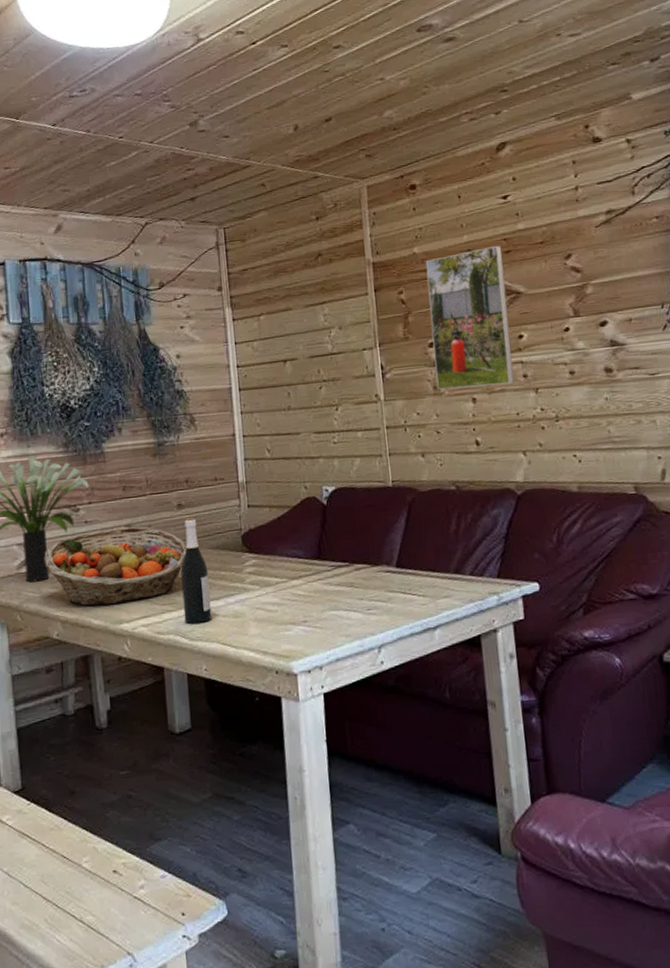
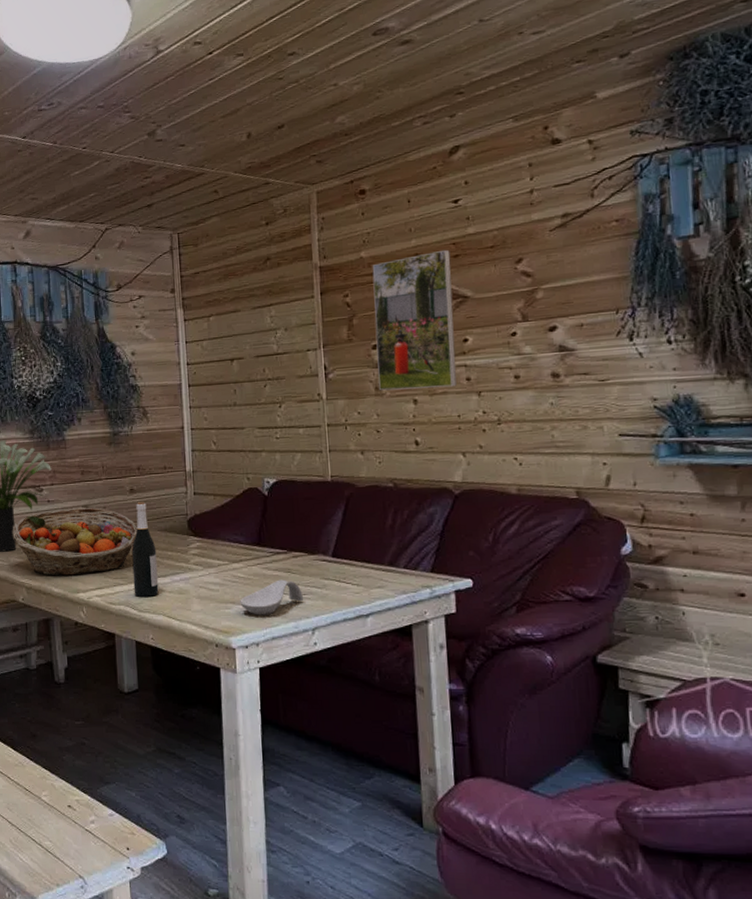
spoon rest: none [300,594,369,636] -> present [240,579,304,615]

